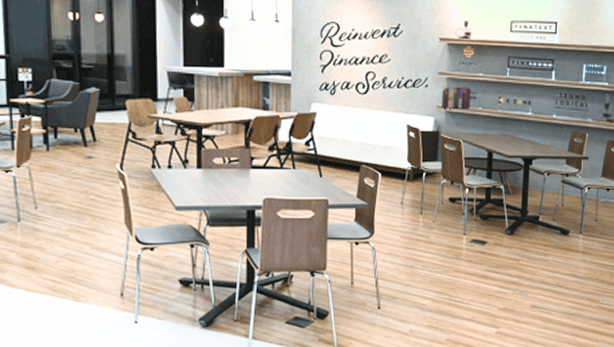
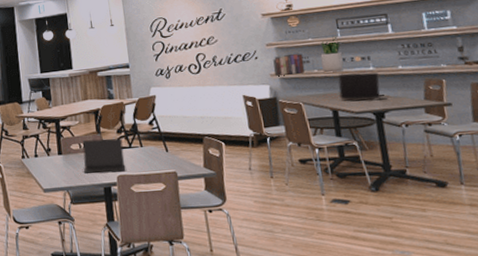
laptop: none [225,155,274,194] -> present [82,138,126,174]
planter: none [487,73,507,113] -> present [320,35,344,73]
laptop computer: none [497,115,539,147] -> present [338,72,389,102]

